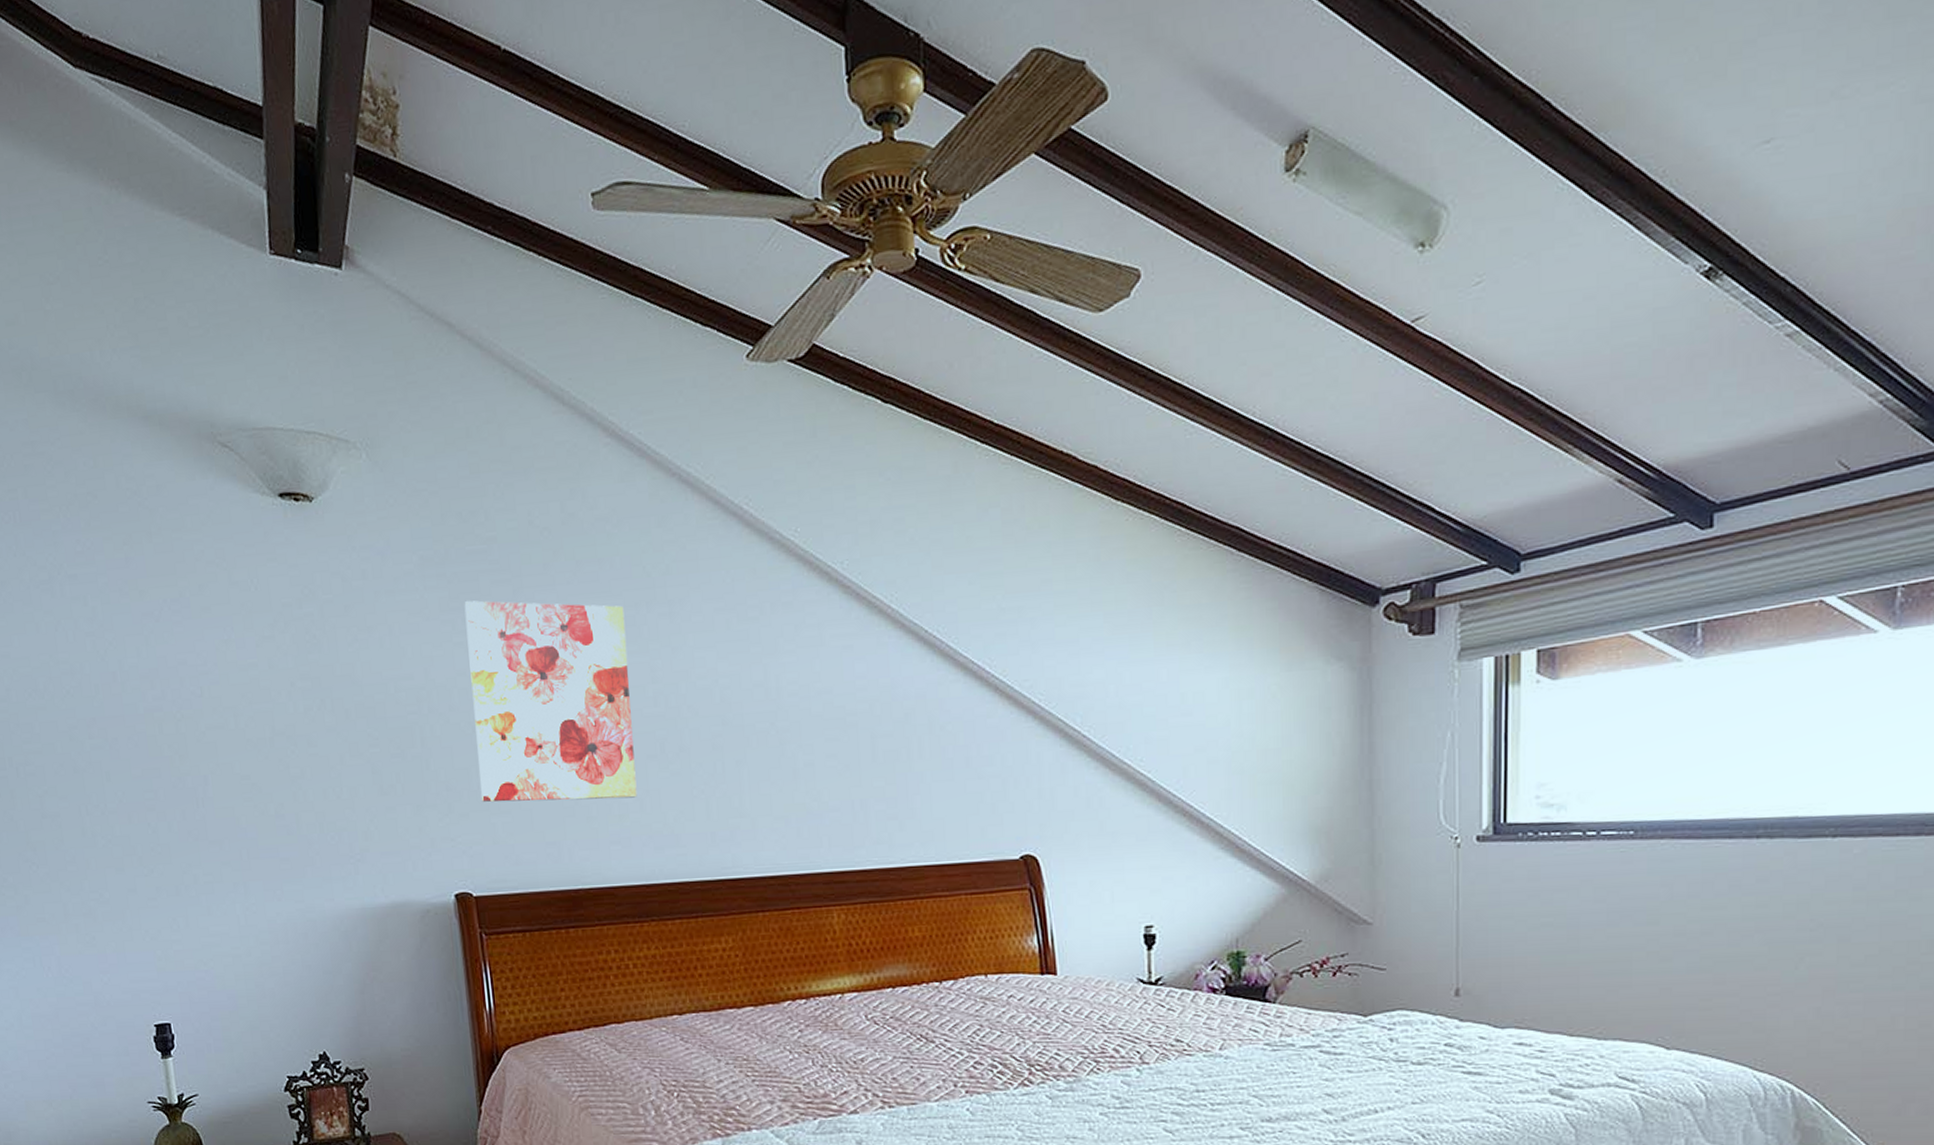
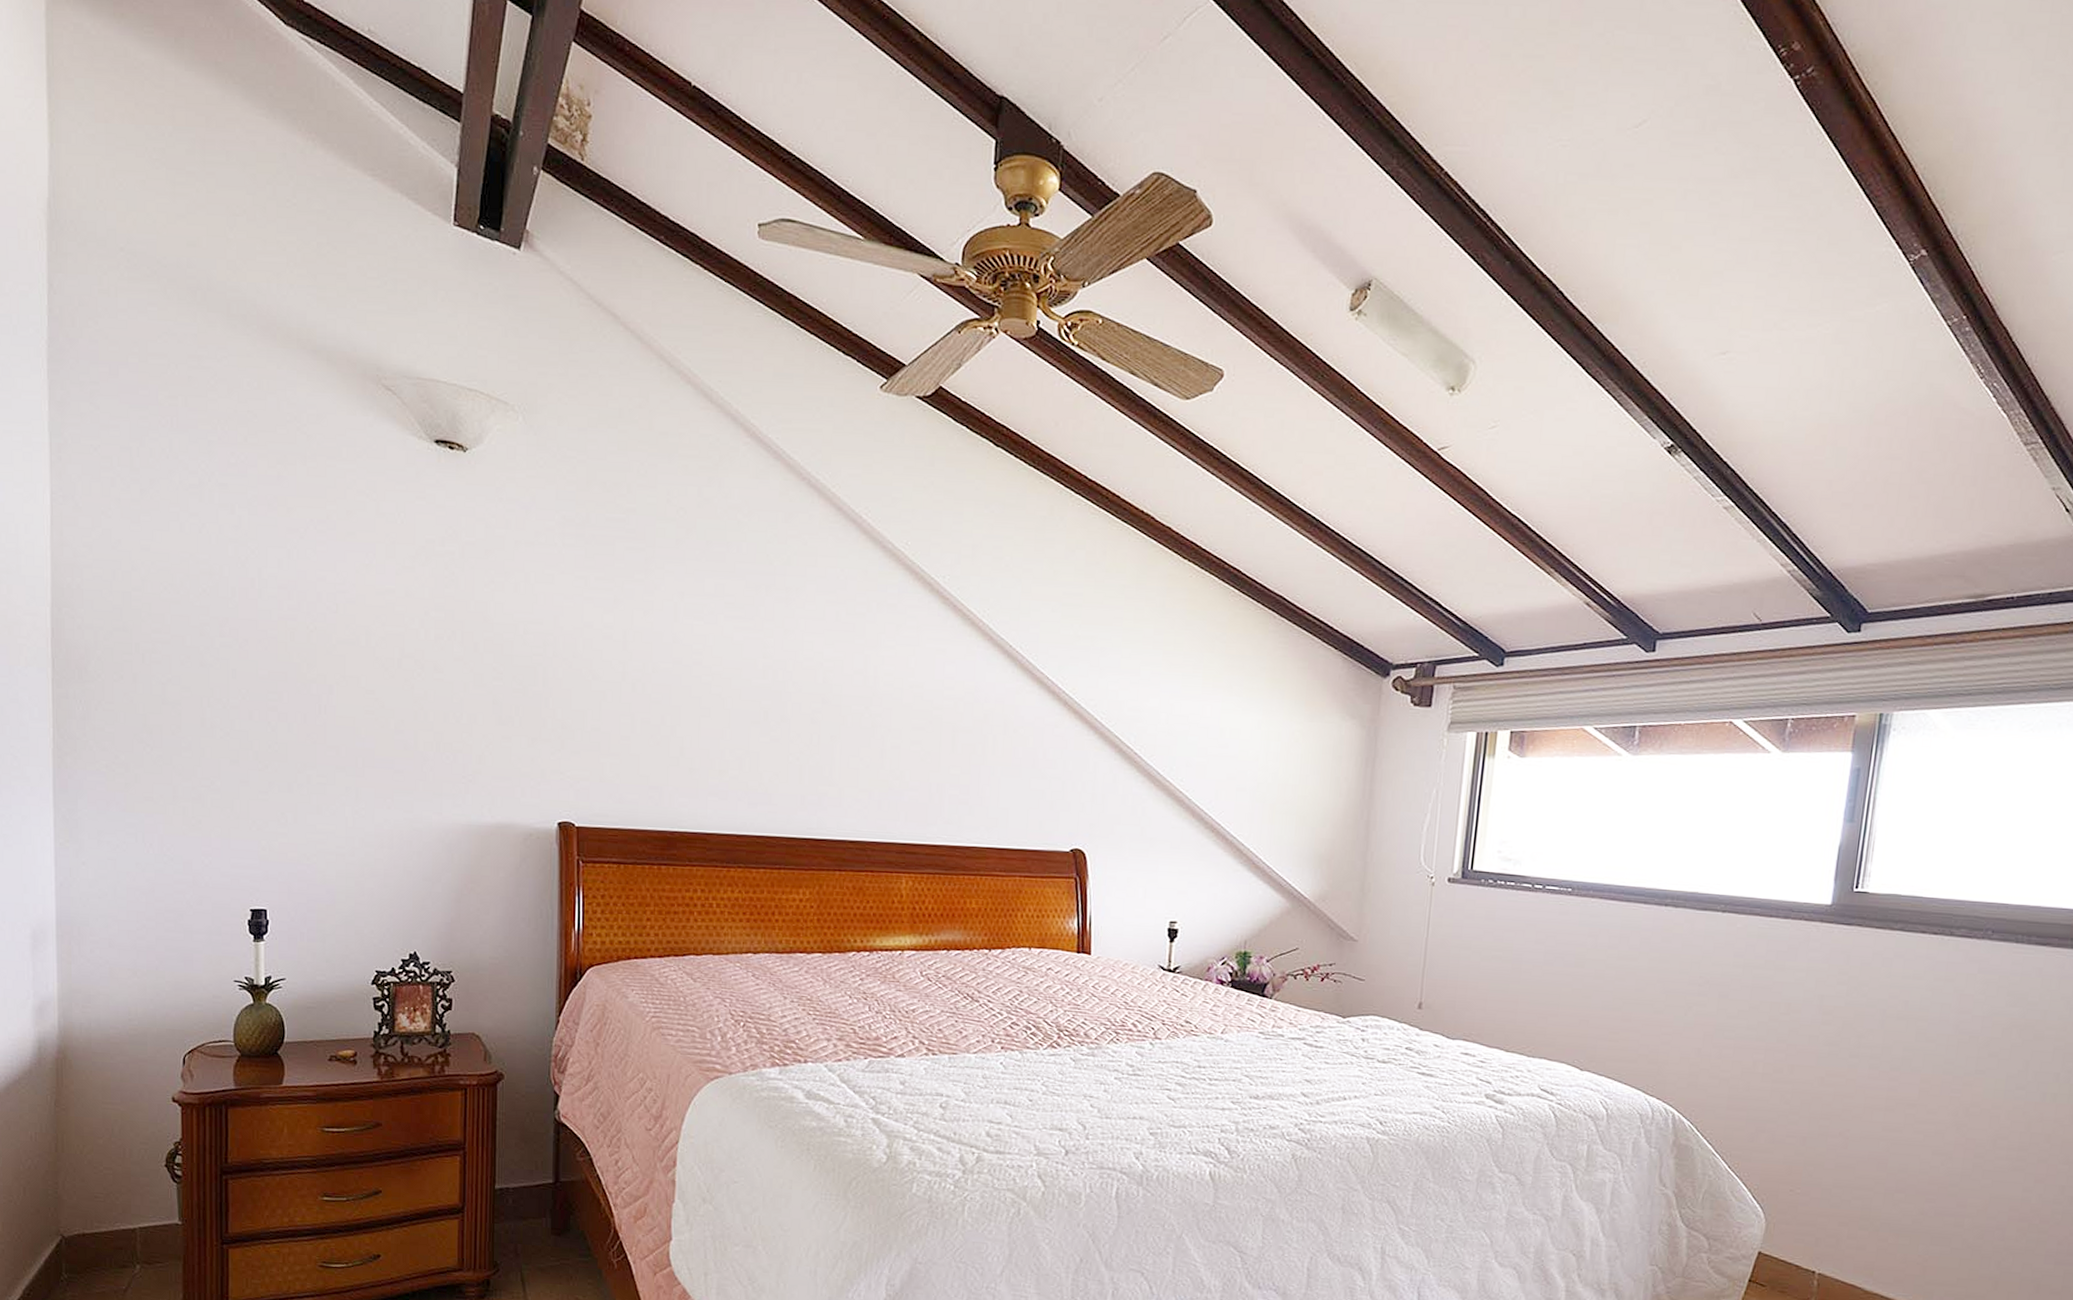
wall art: present [464,600,637,802] -> none [593,562,745,757]

